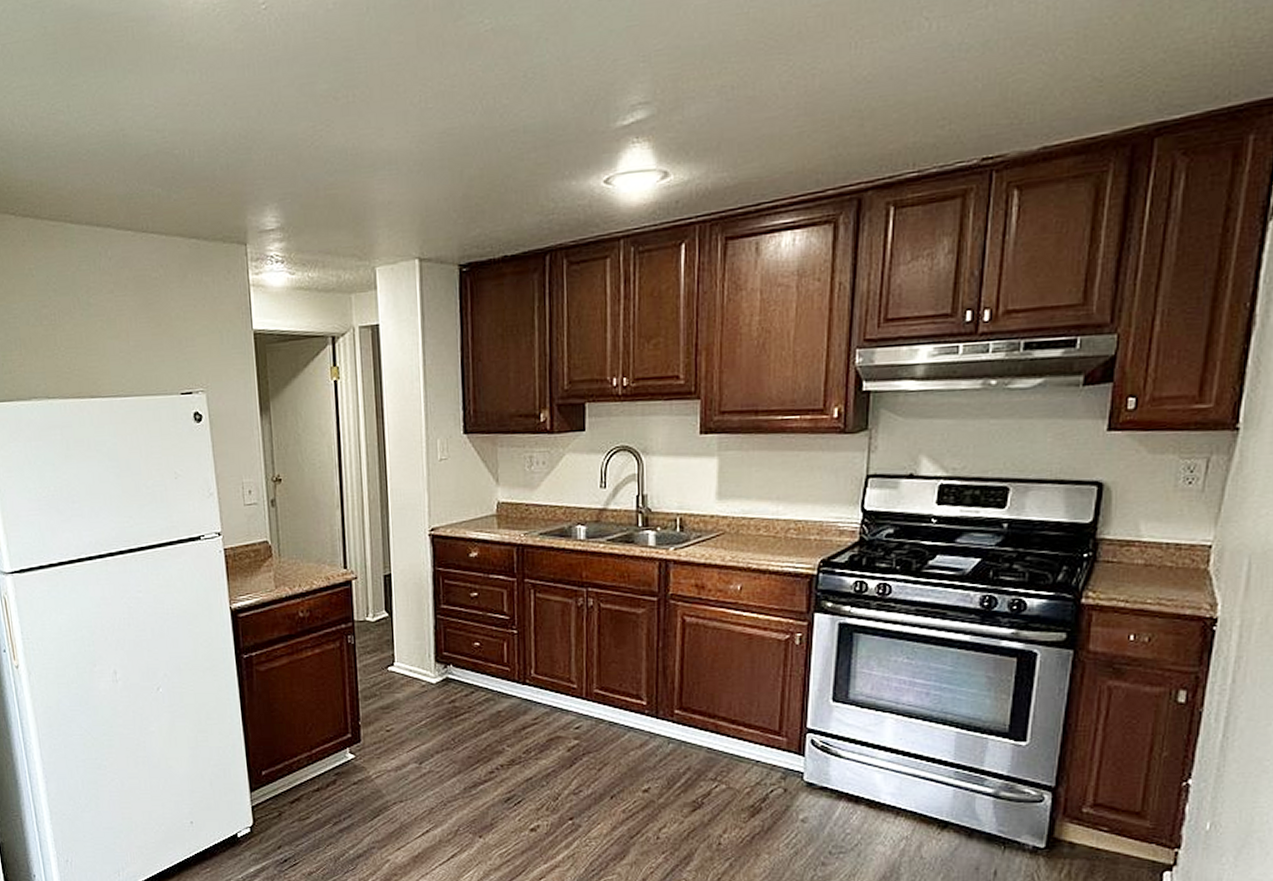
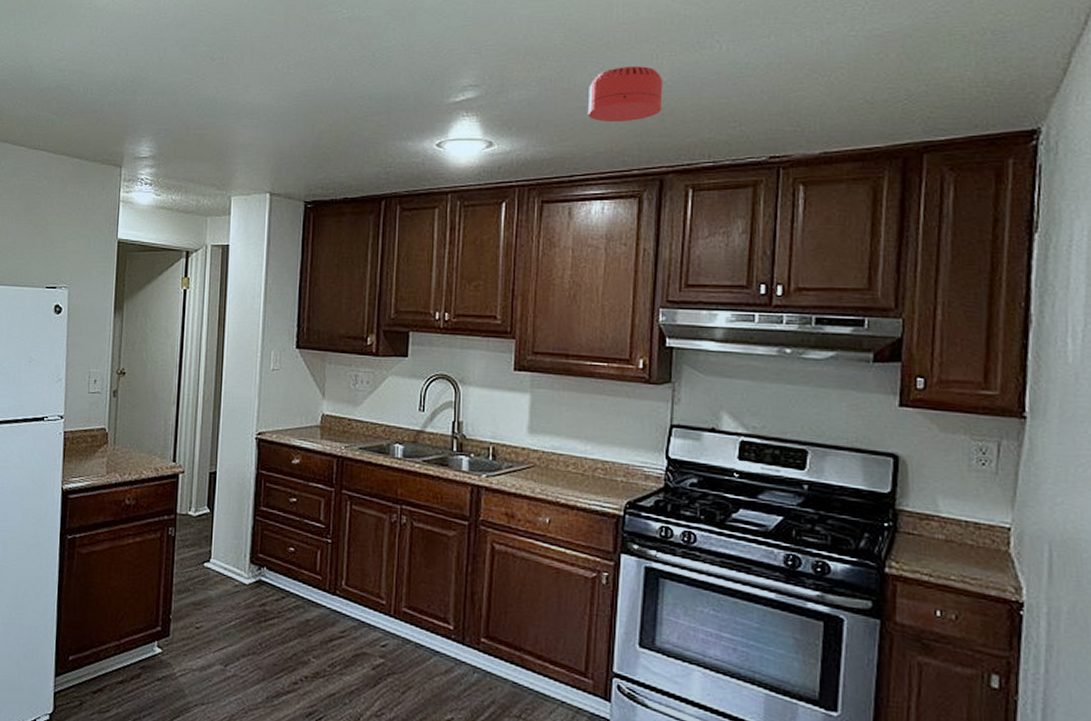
smoke detector: none [775,59,862,135] -> present [587,66,663,123]

